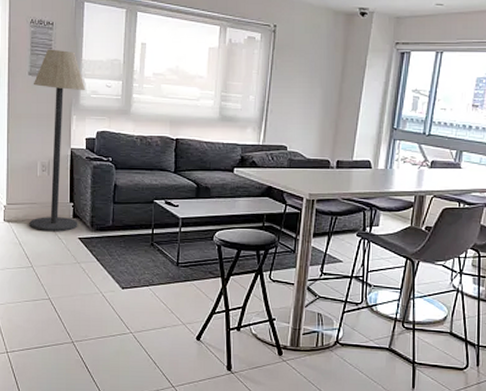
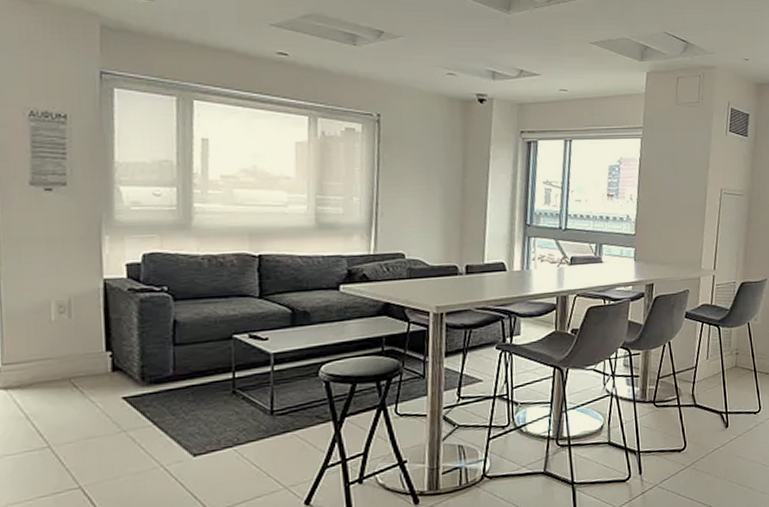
floor lamp: present [29,49,86,232] -> none [37,149,123,395]

